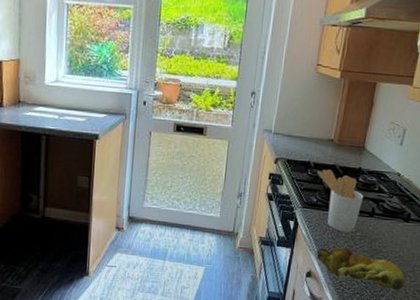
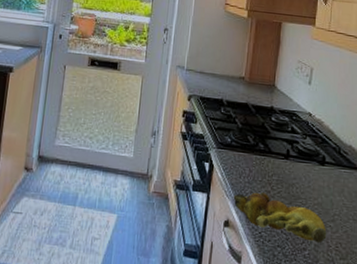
utensil holder: present [317,169,364,233] -> none [230,107,278,177]

